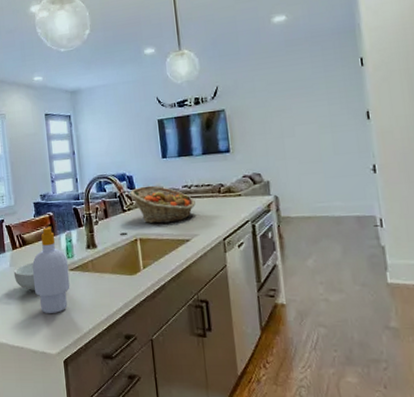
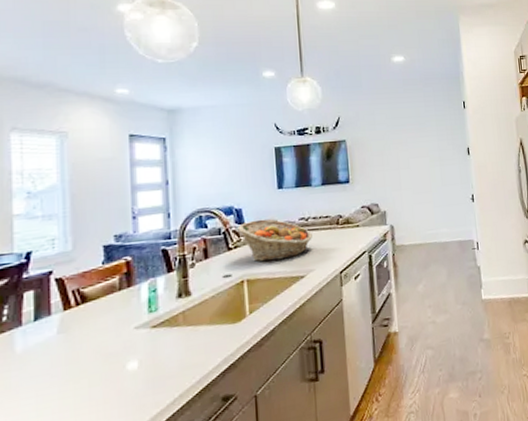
cereal bowl: present [13,262,36,290] -> none [62,324,98,362]
soap bottle: present [32,226,70,314] -> none [95,274,151,390]

